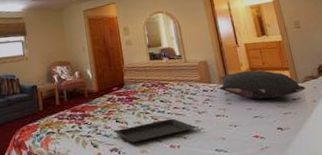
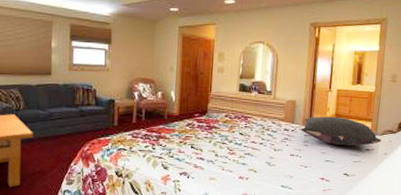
serving tray: present [114,118,196,144] -> none [187,151,268,171]

